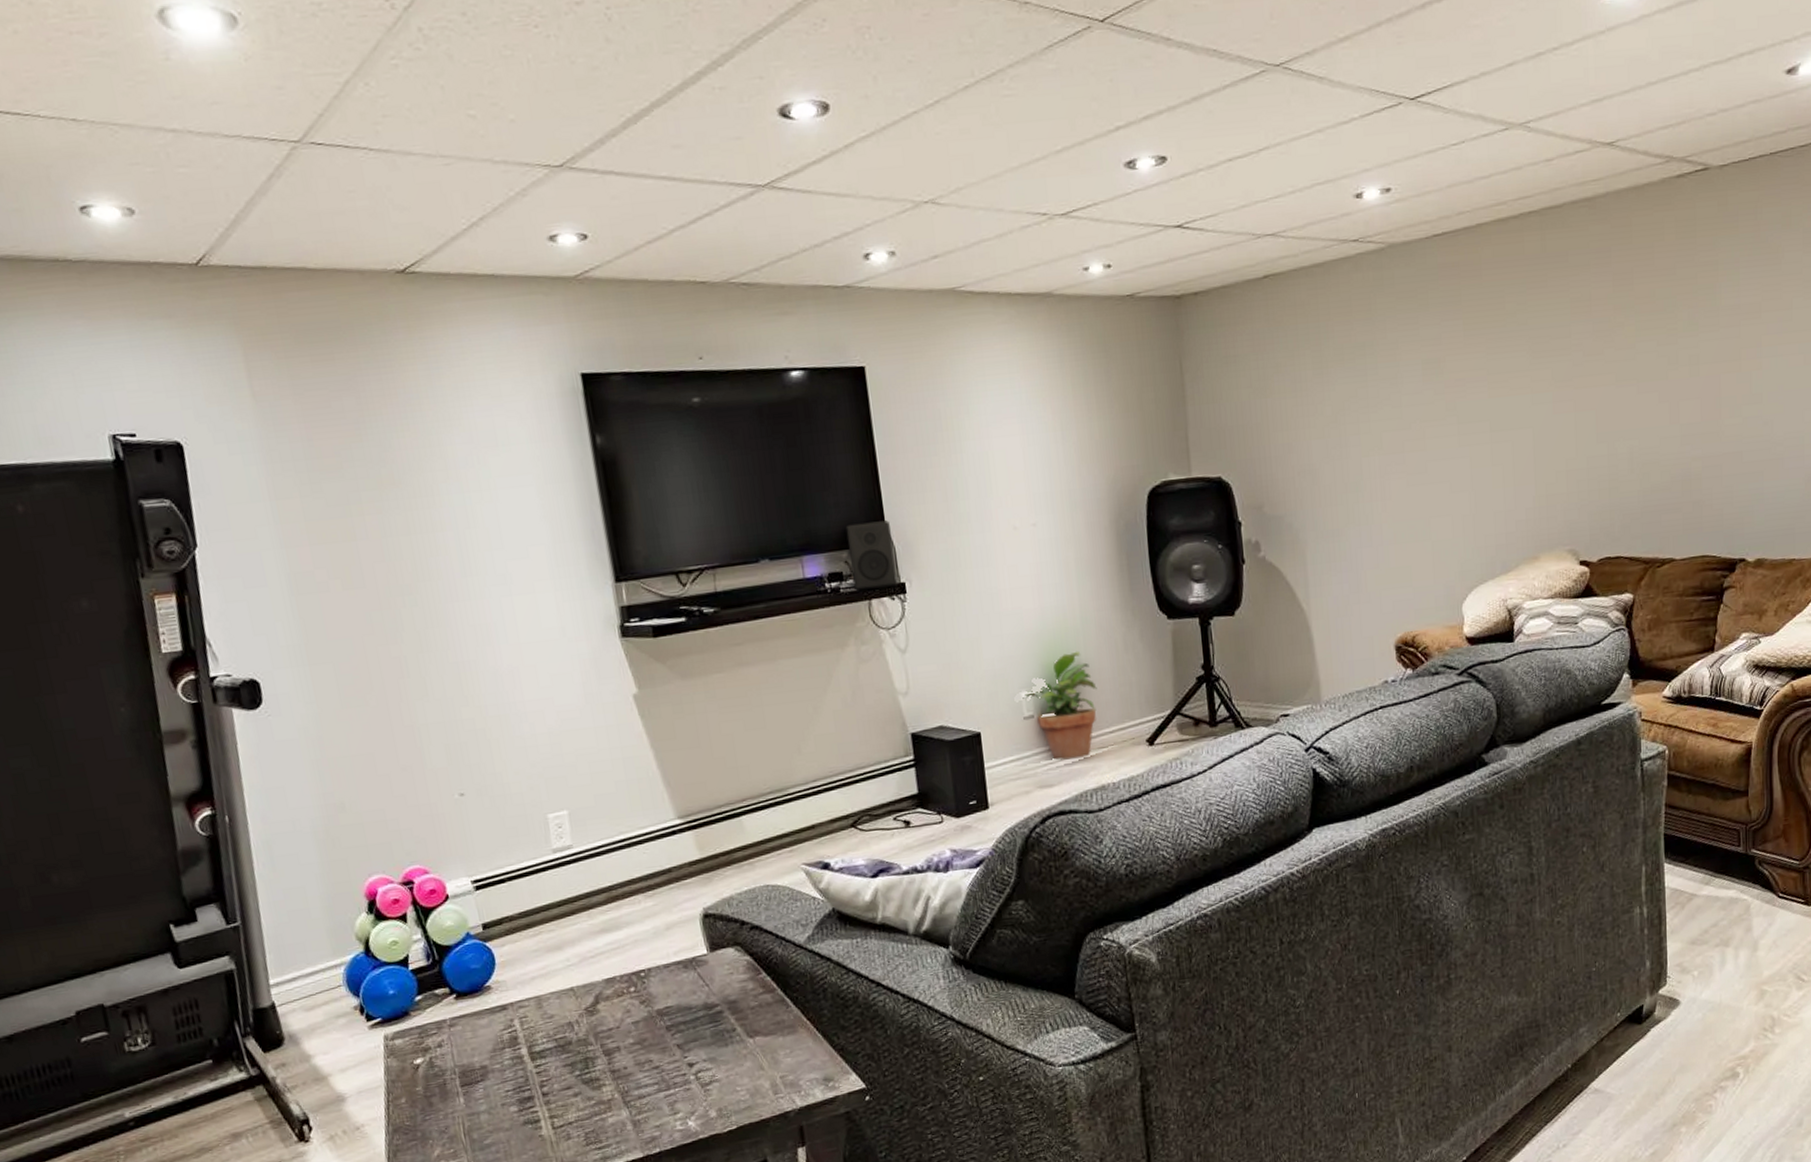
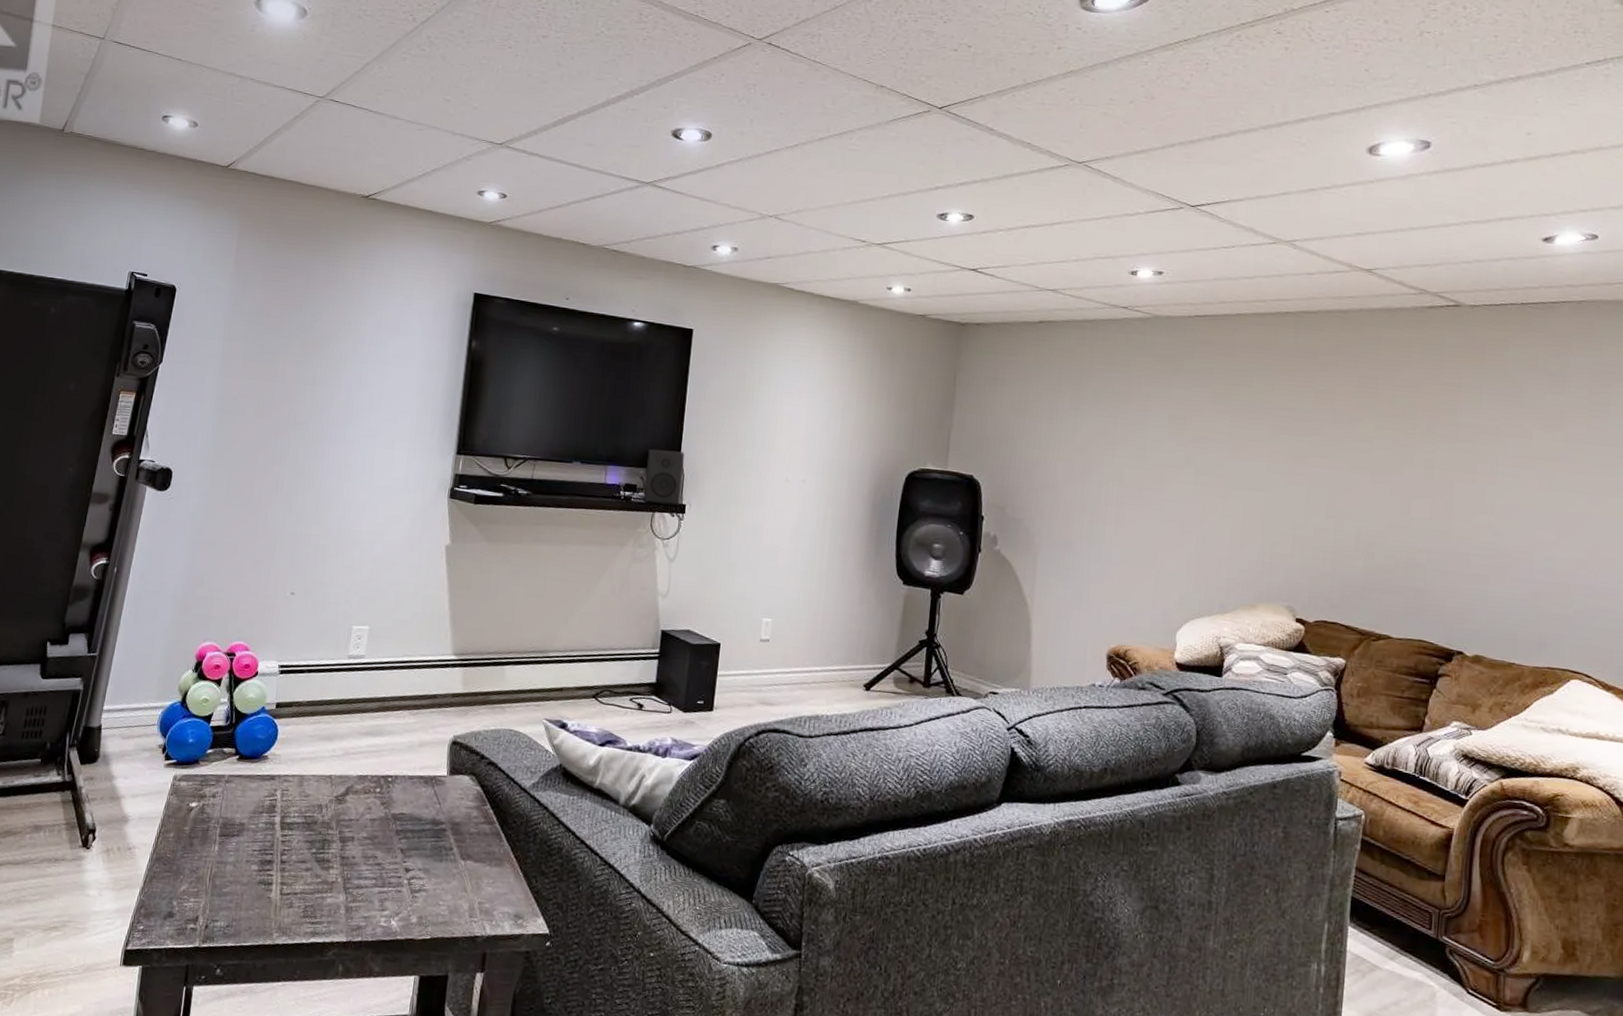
potted plant: present [1022,651,1097,761] -> none [763,593,829,687]

